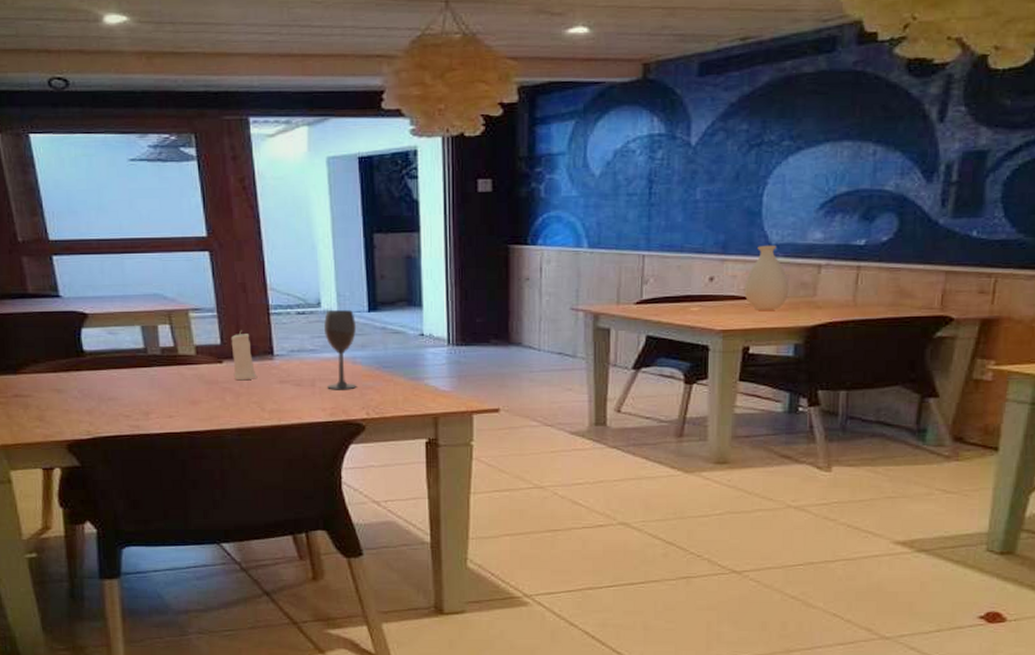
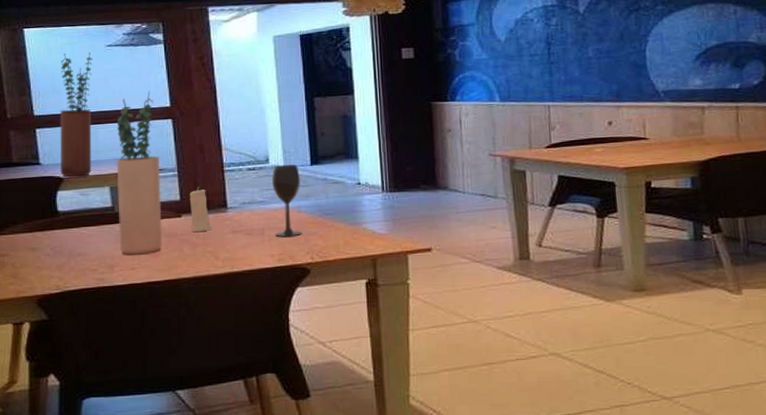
vase: none [76,166,120,313] -> present [60,52,93,178]
vase: none [146,217,202,402] -> present [116,91,162,255]
vase: present [744,244,789,310] -> none [639,91,680,149]

